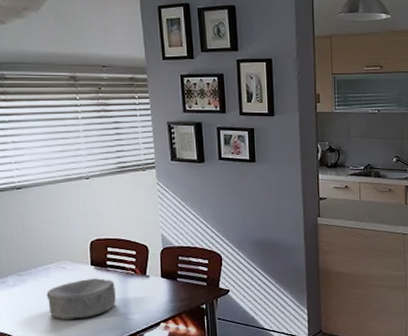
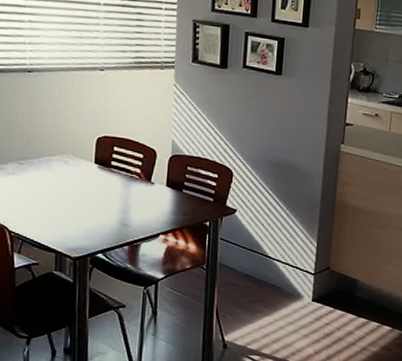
bowl: present [46,278,116,320] -> none [45,177,117,219]

